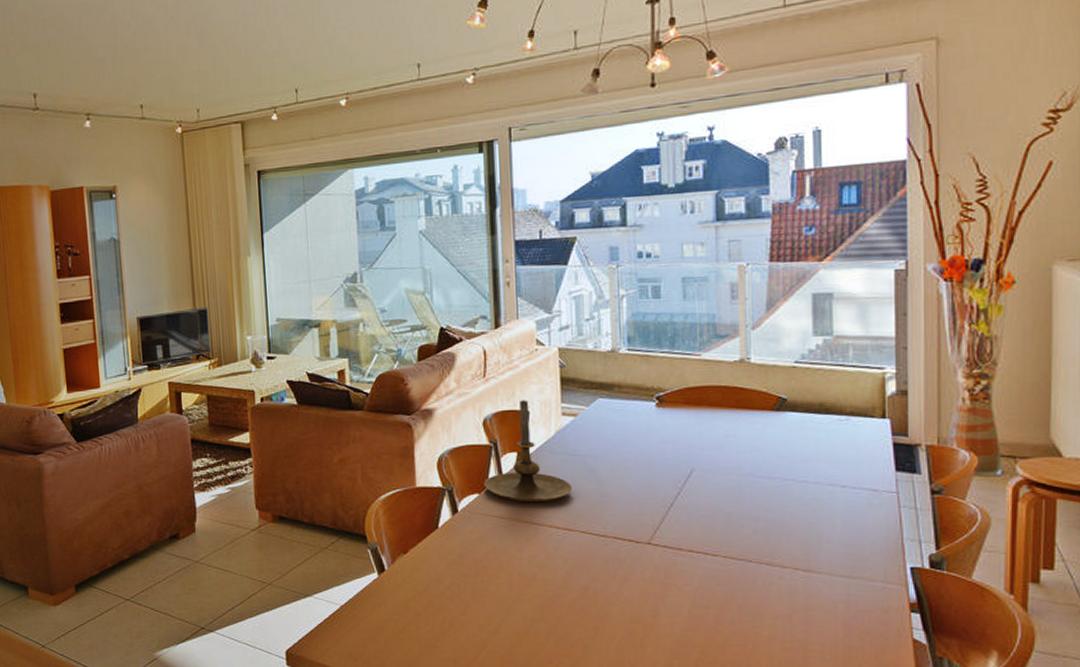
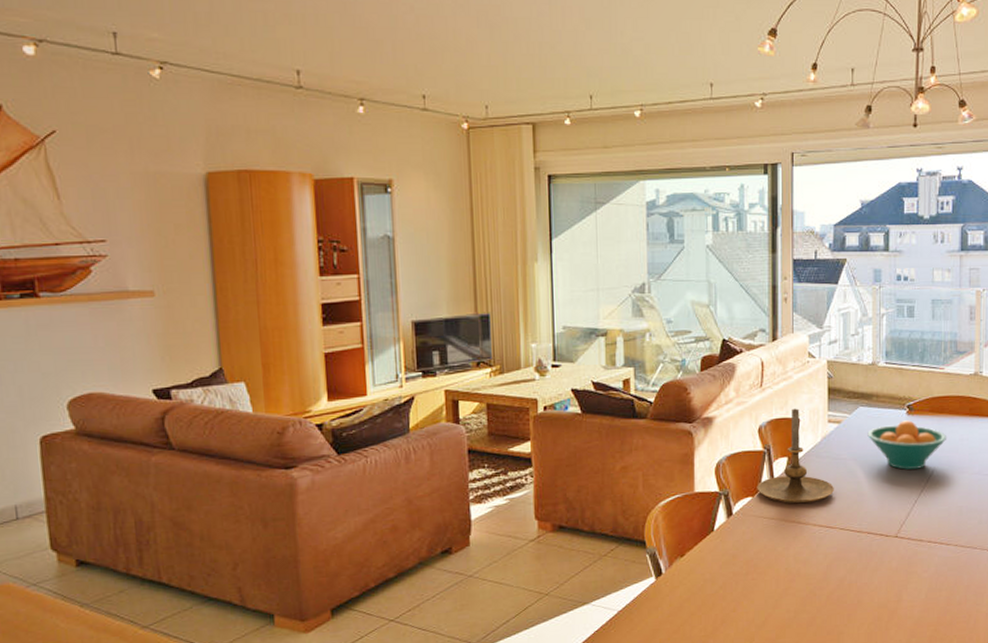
fruit bowl: none [609,413,707,469] -> present [867,420,946,470]

